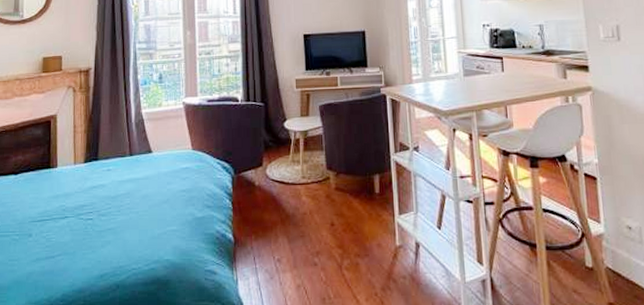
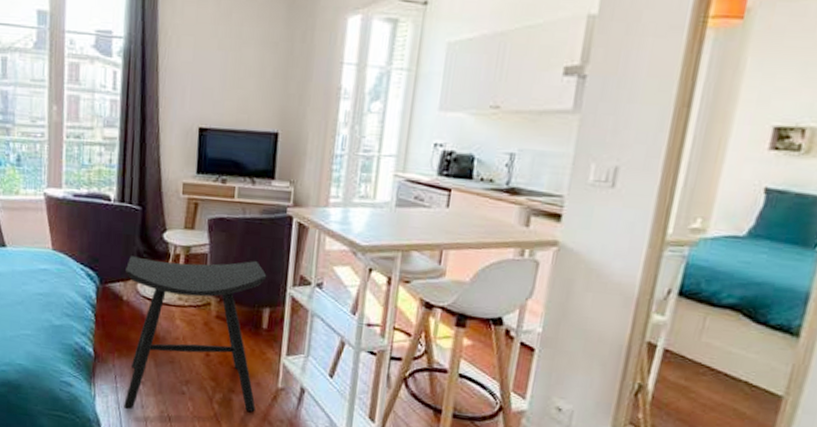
stool: none [255,135,380,289] -> present [124,256,267,412]

